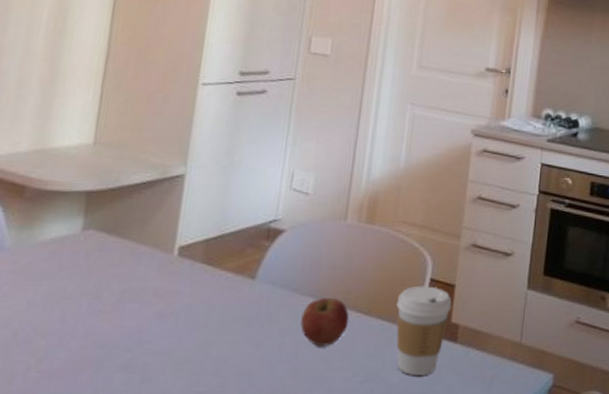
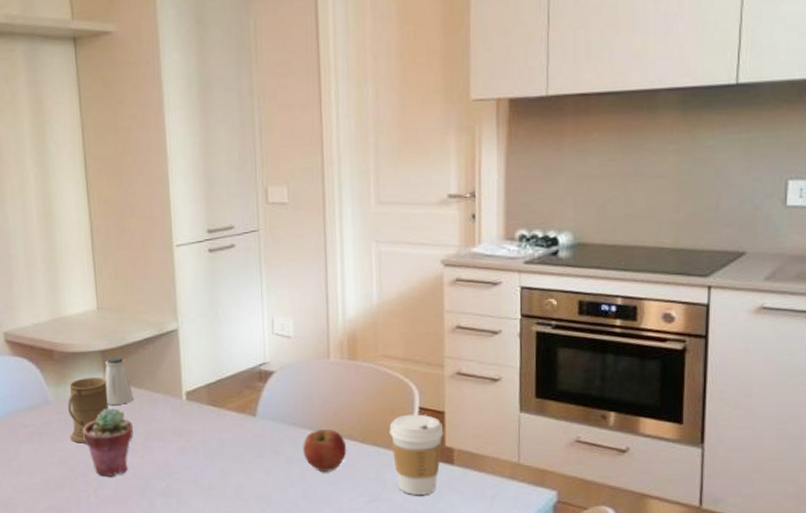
mug: none [21,221,86,302] -> present [68,376,108,443]
potted succulent: none [38,260,106,344] -> present [83,408,133,476]
saltshaker: none [79,199,116,257] -> present [105,356,135,405]

